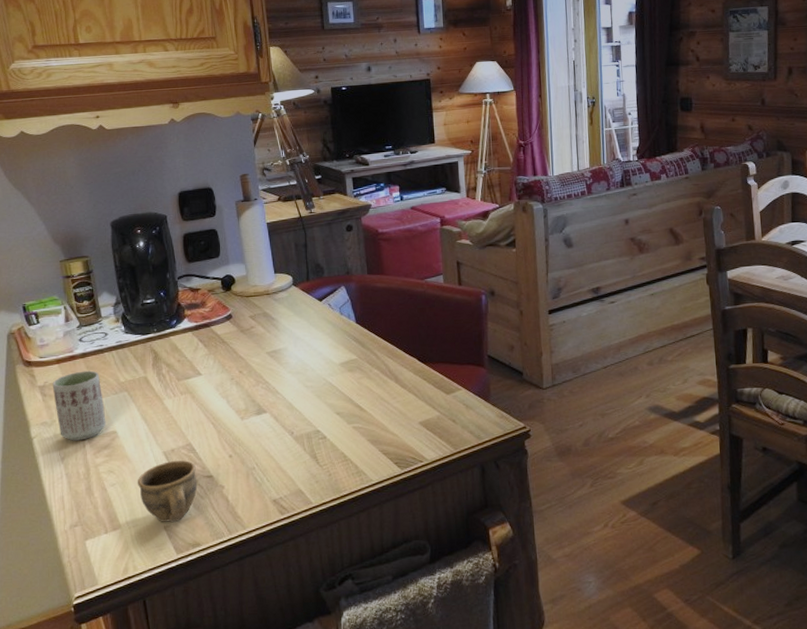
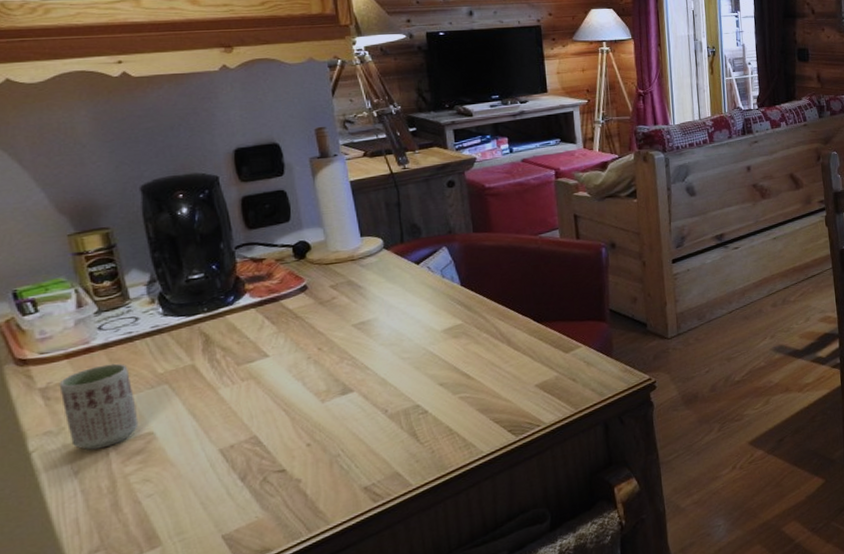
cup: present [137,460,198,523] -> none [183,456,266,531]

